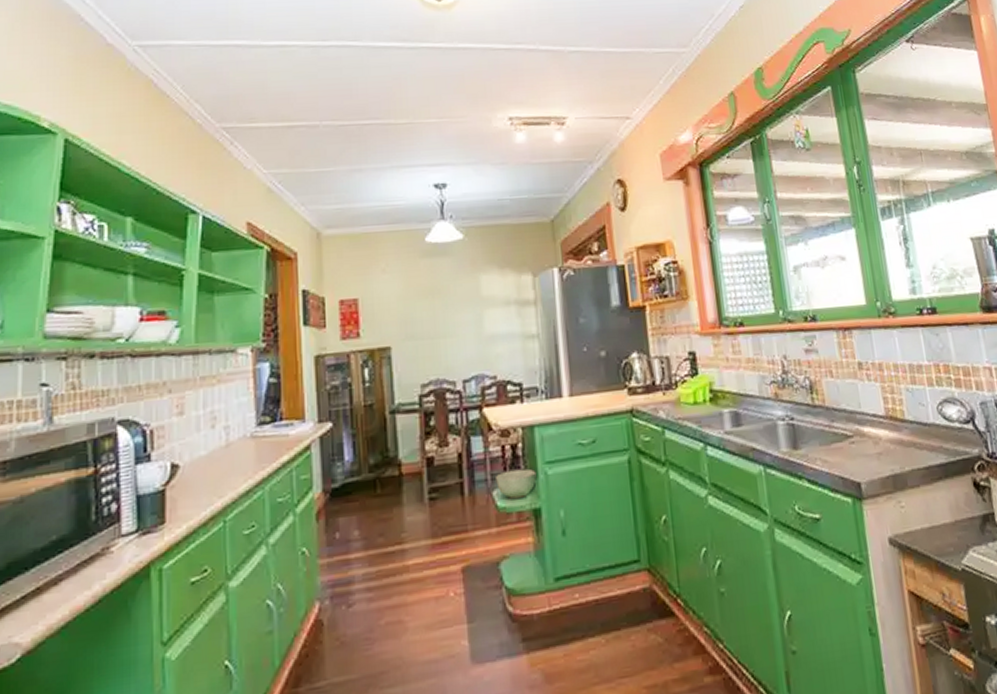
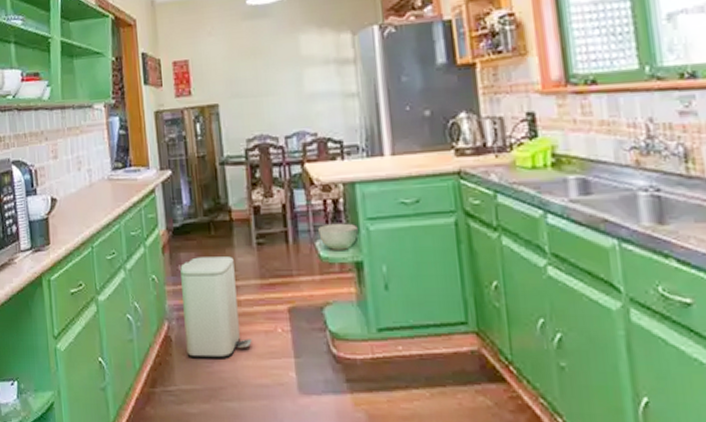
pedal bin: none [338,516,420,643] -> present [180,256,252,359]

